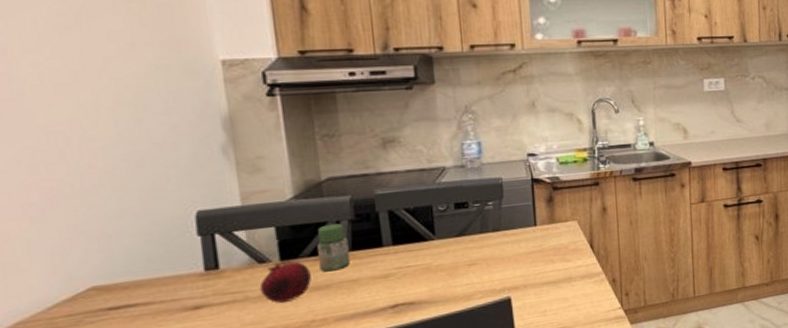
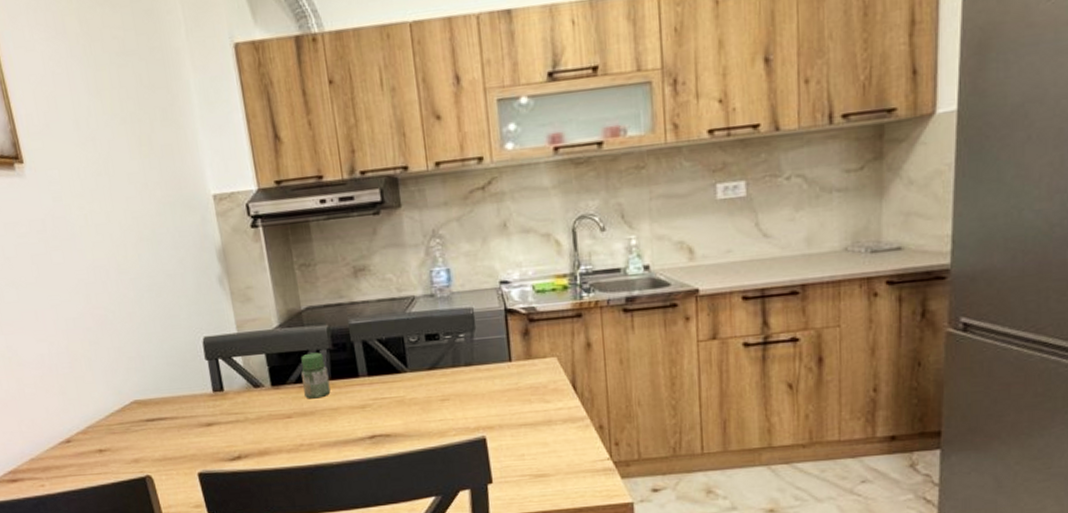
fruit: present [259,261,311,303] -> none [256,387,298,426]

